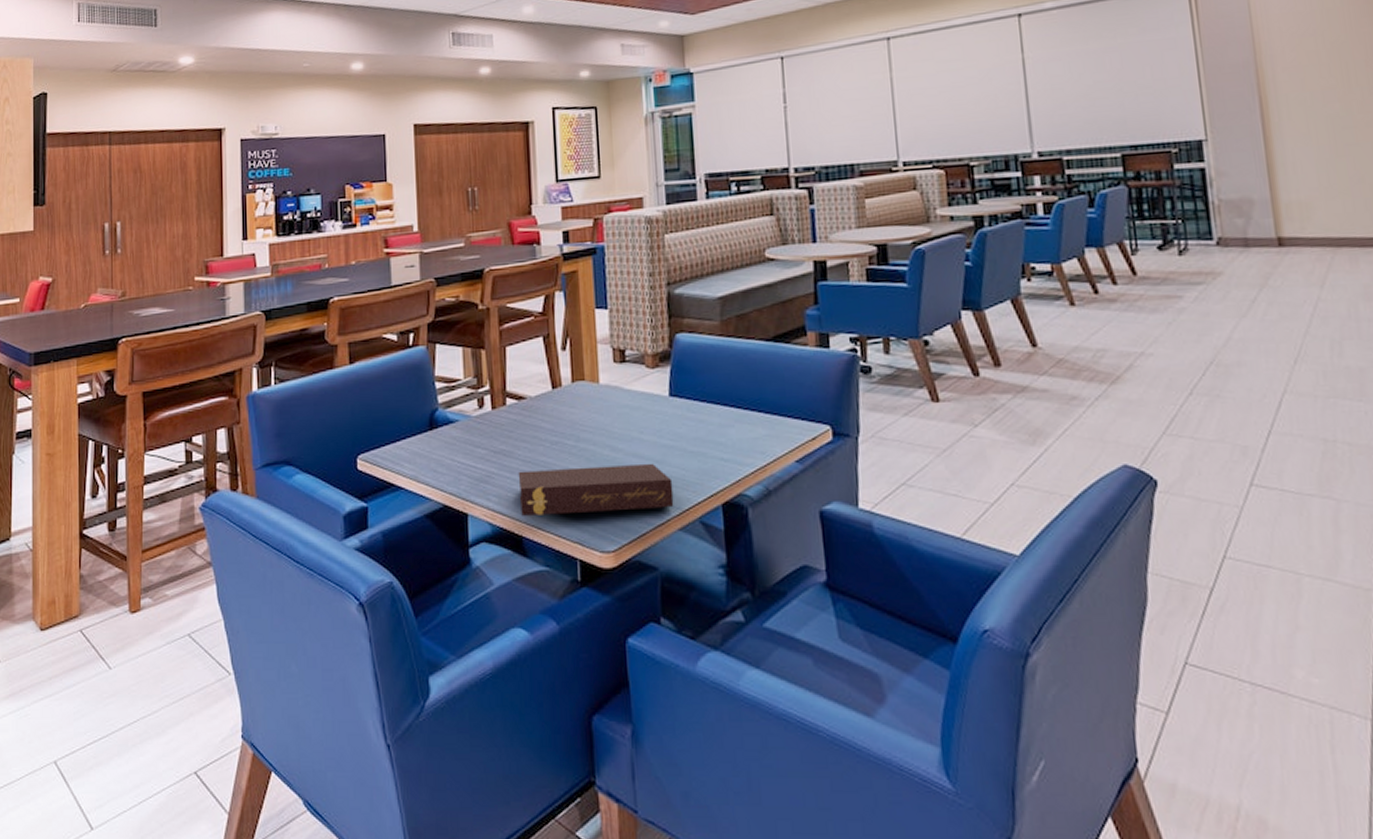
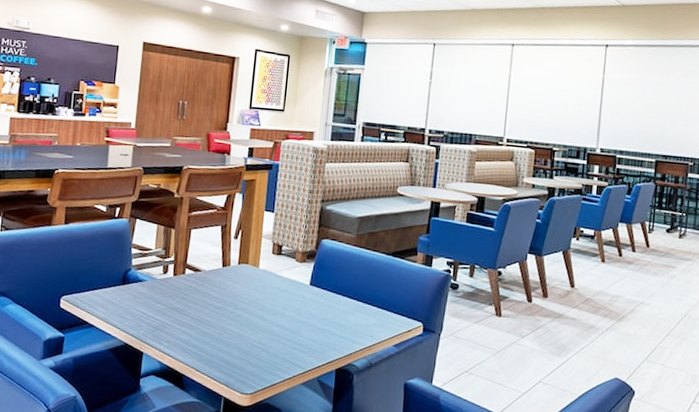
book: present [518,463,674,516] -> none [184,325,302,368]

